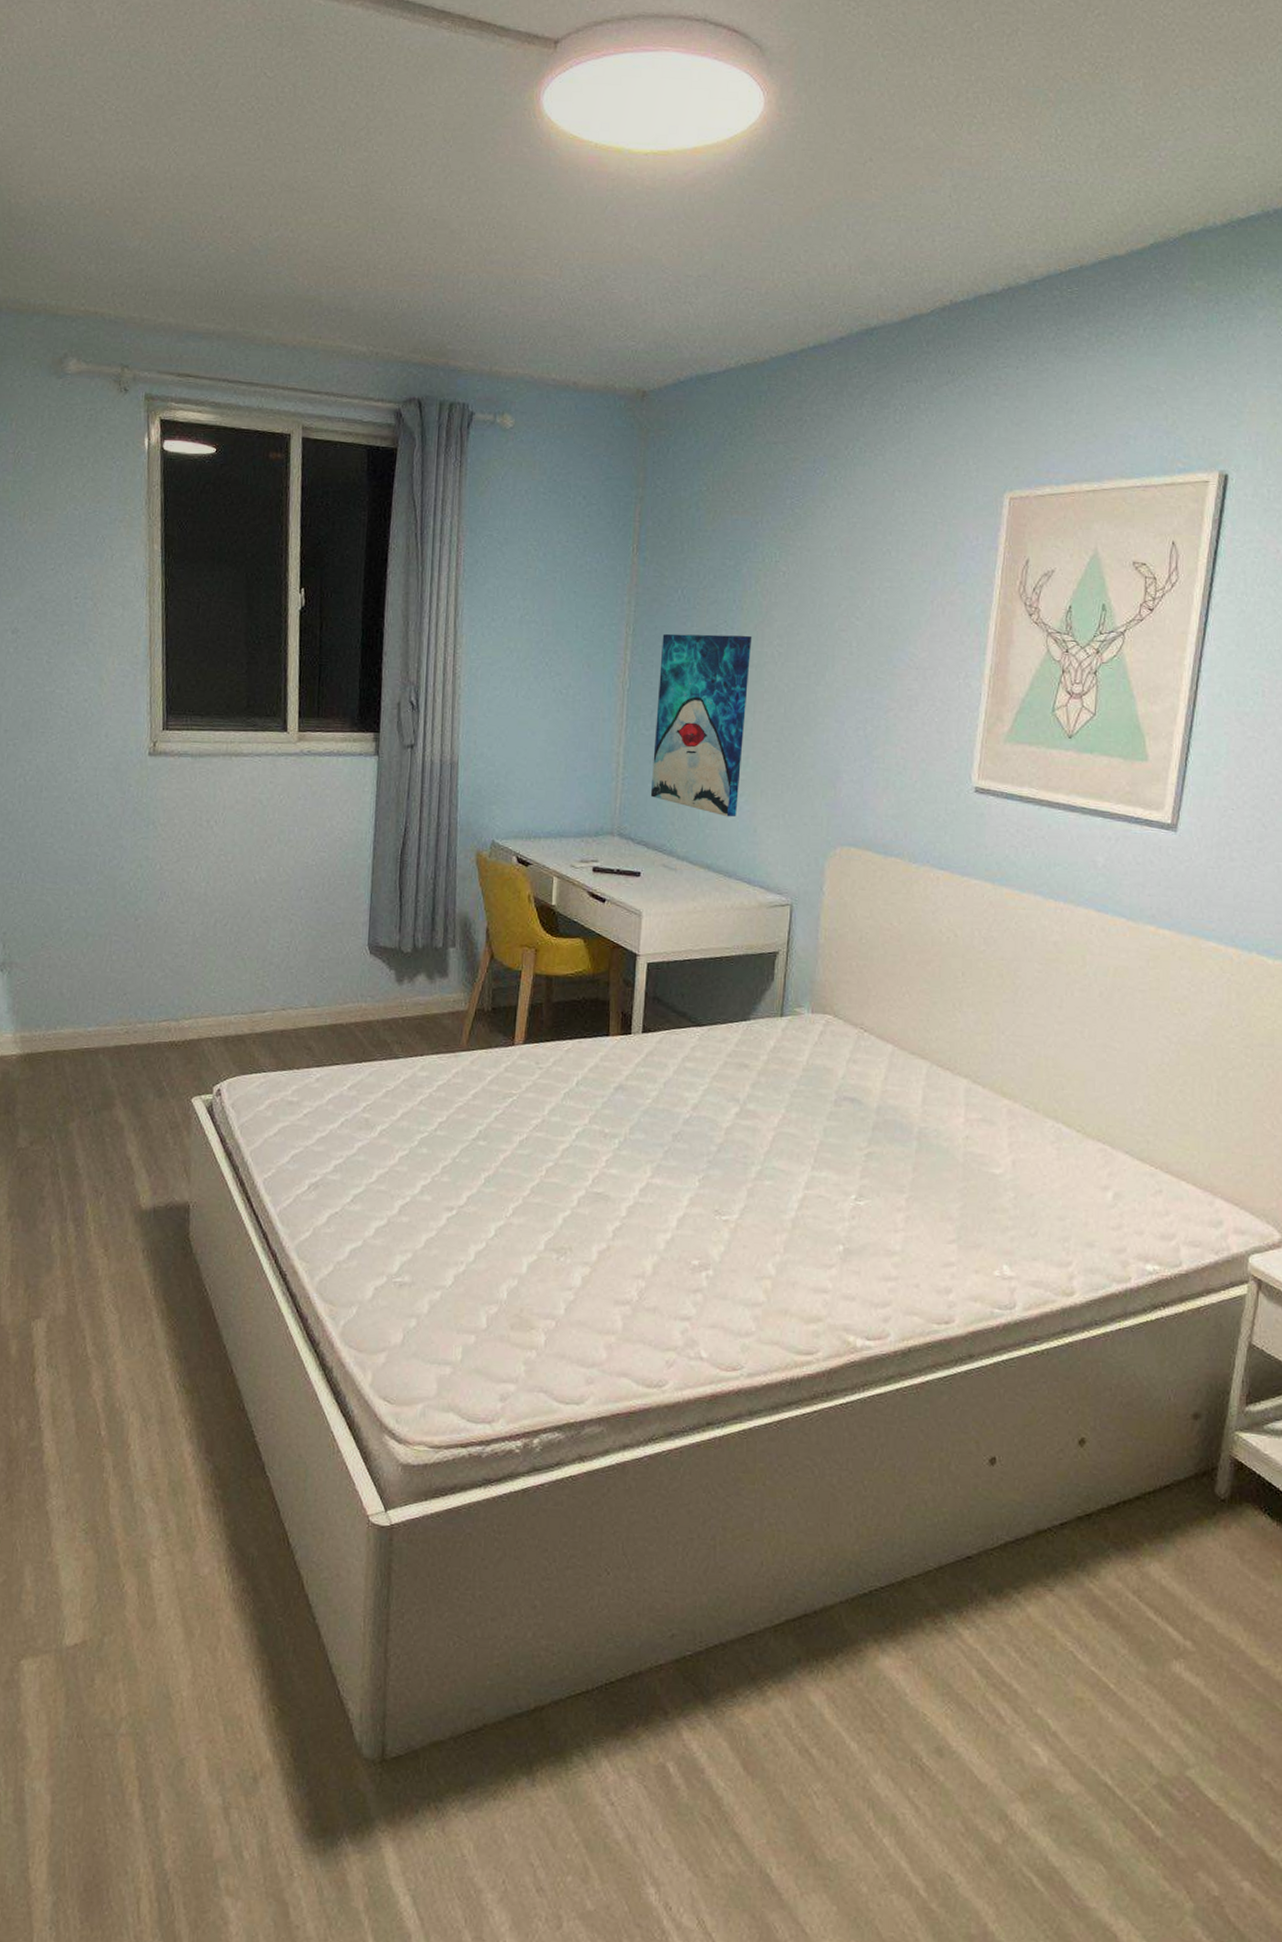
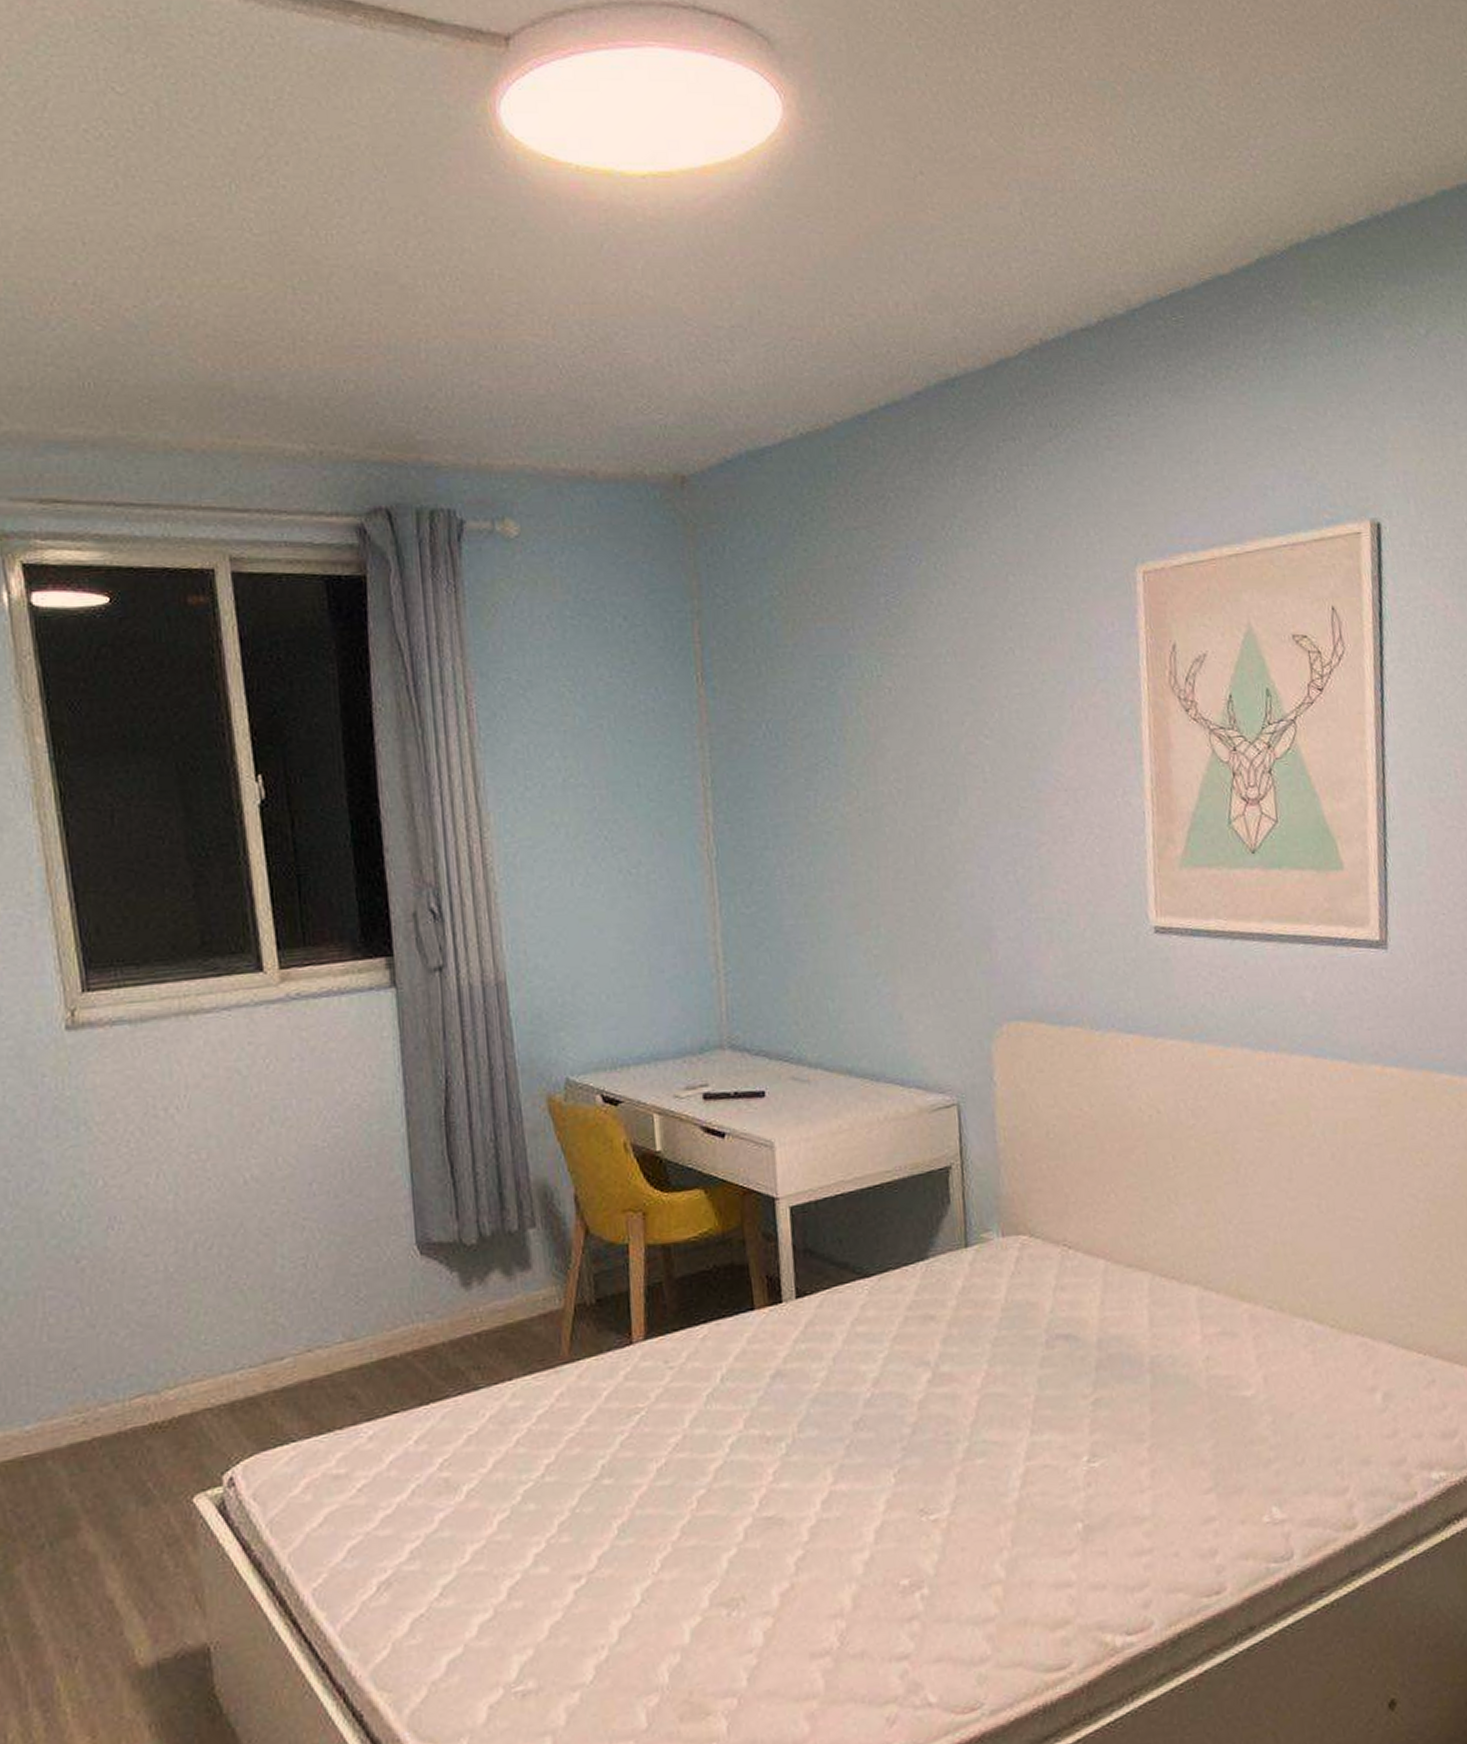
wall art: present [650,633,753,817] -> none [750,772,875,1005]

